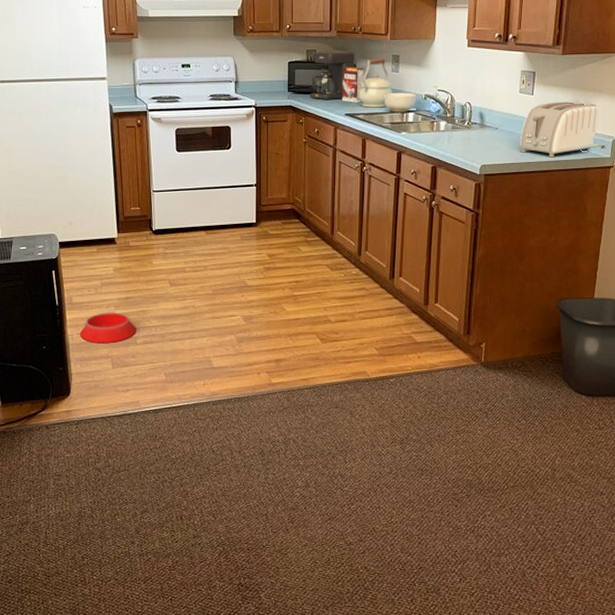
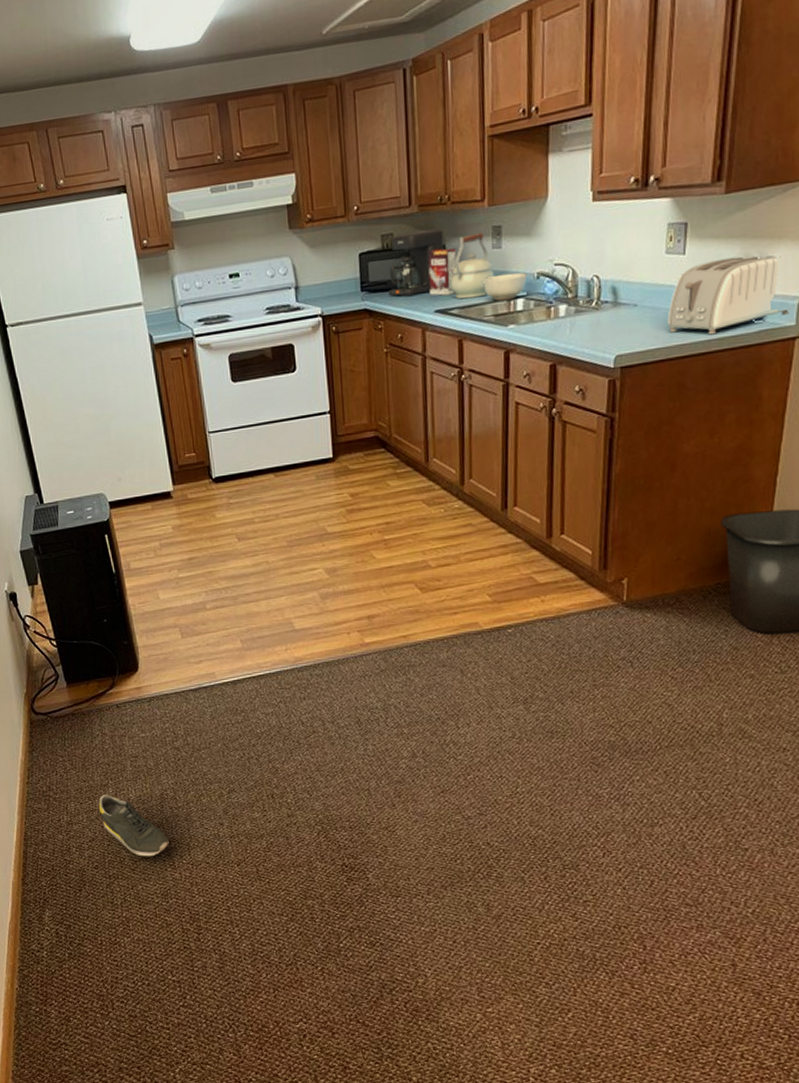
shoe: none [18,511,82,586] -> present [98,795,169,871]
pet bowl: present [80,312,137,344] -> none [142,575,205,612]

